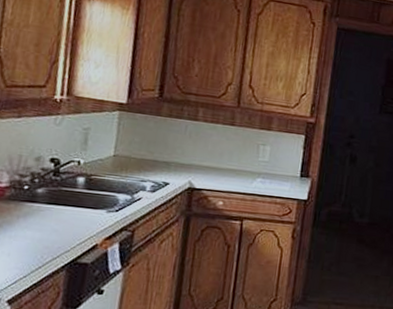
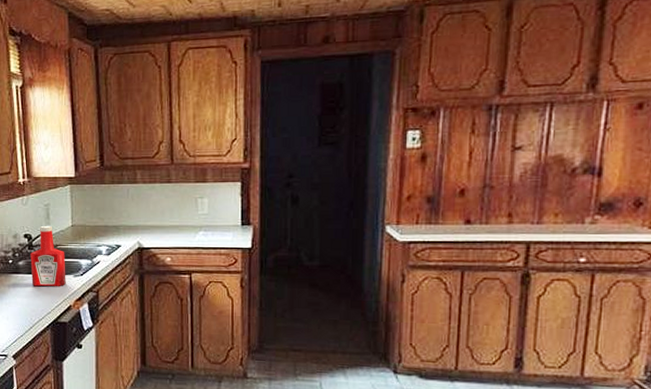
ketchup bottle: none [50,151,100,222] -> present [30,225,66,287]

